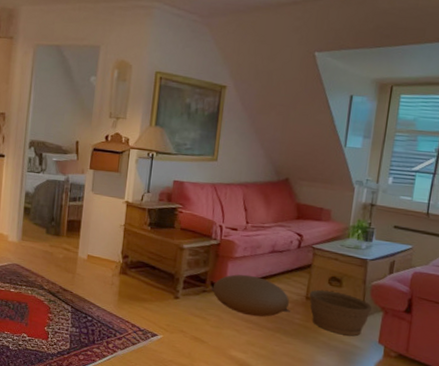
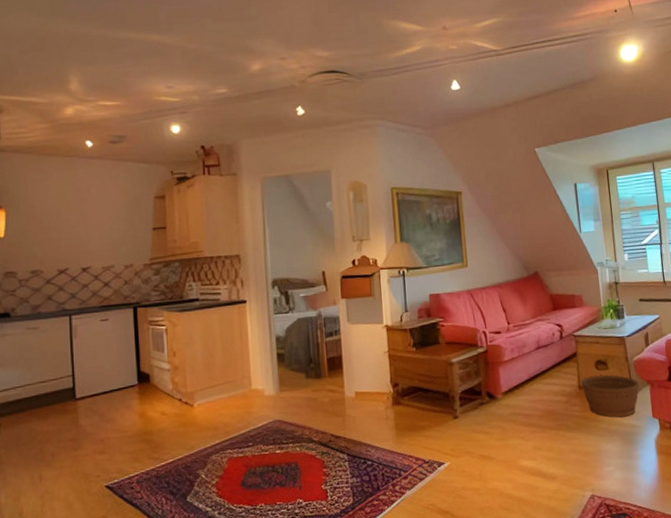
pouf: present [210,274,291,317] -> none [487,376,569,419]

